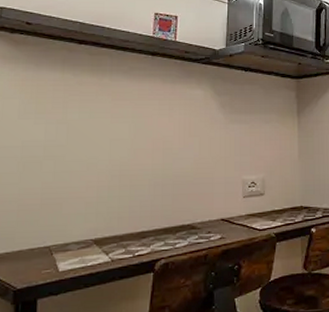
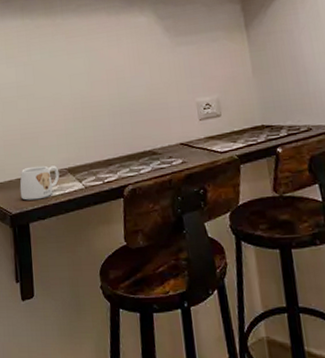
mug: none [30,235,83,274] -> present [19,165,60,200]

